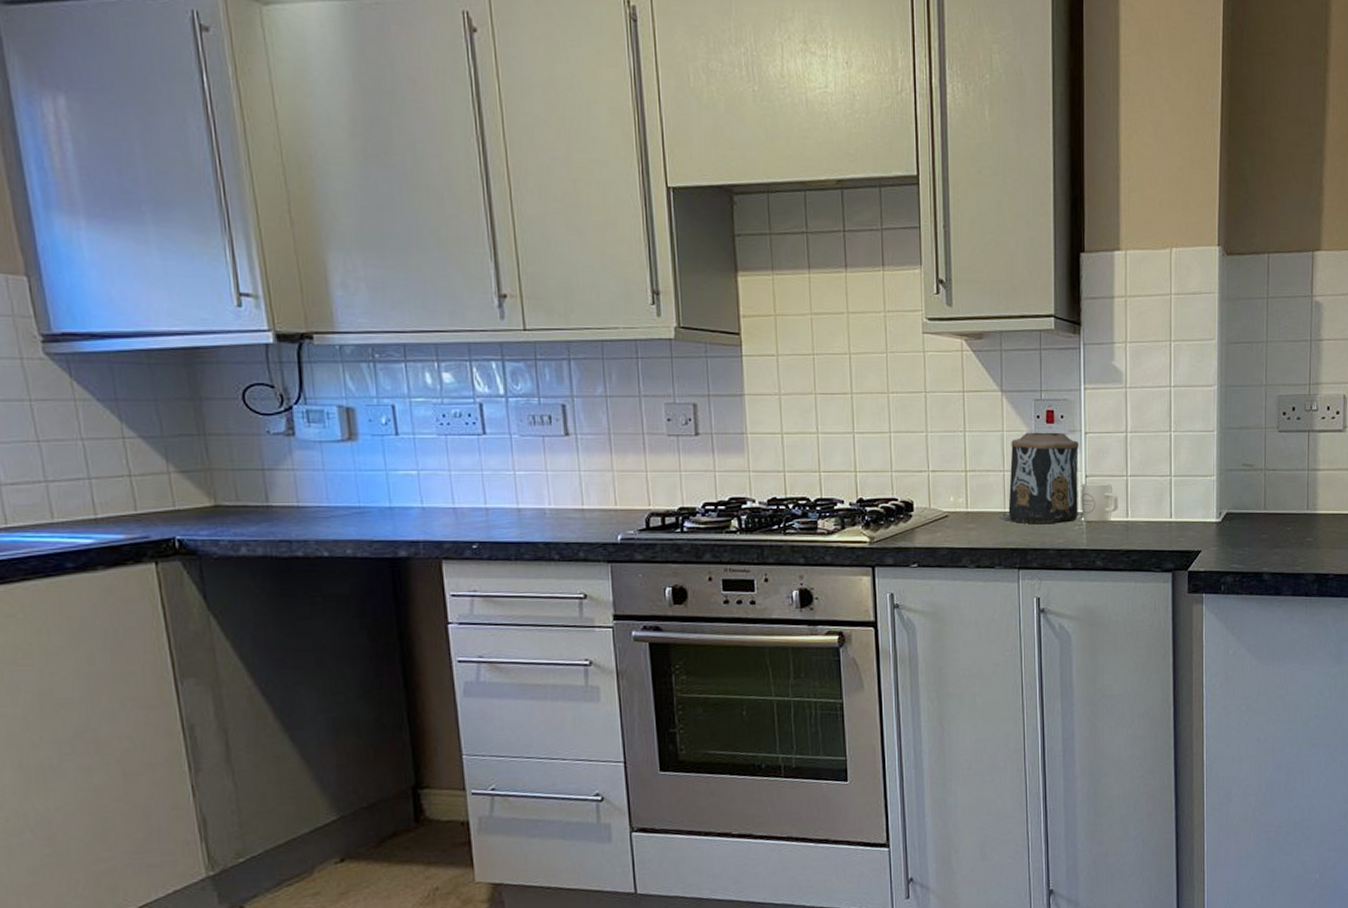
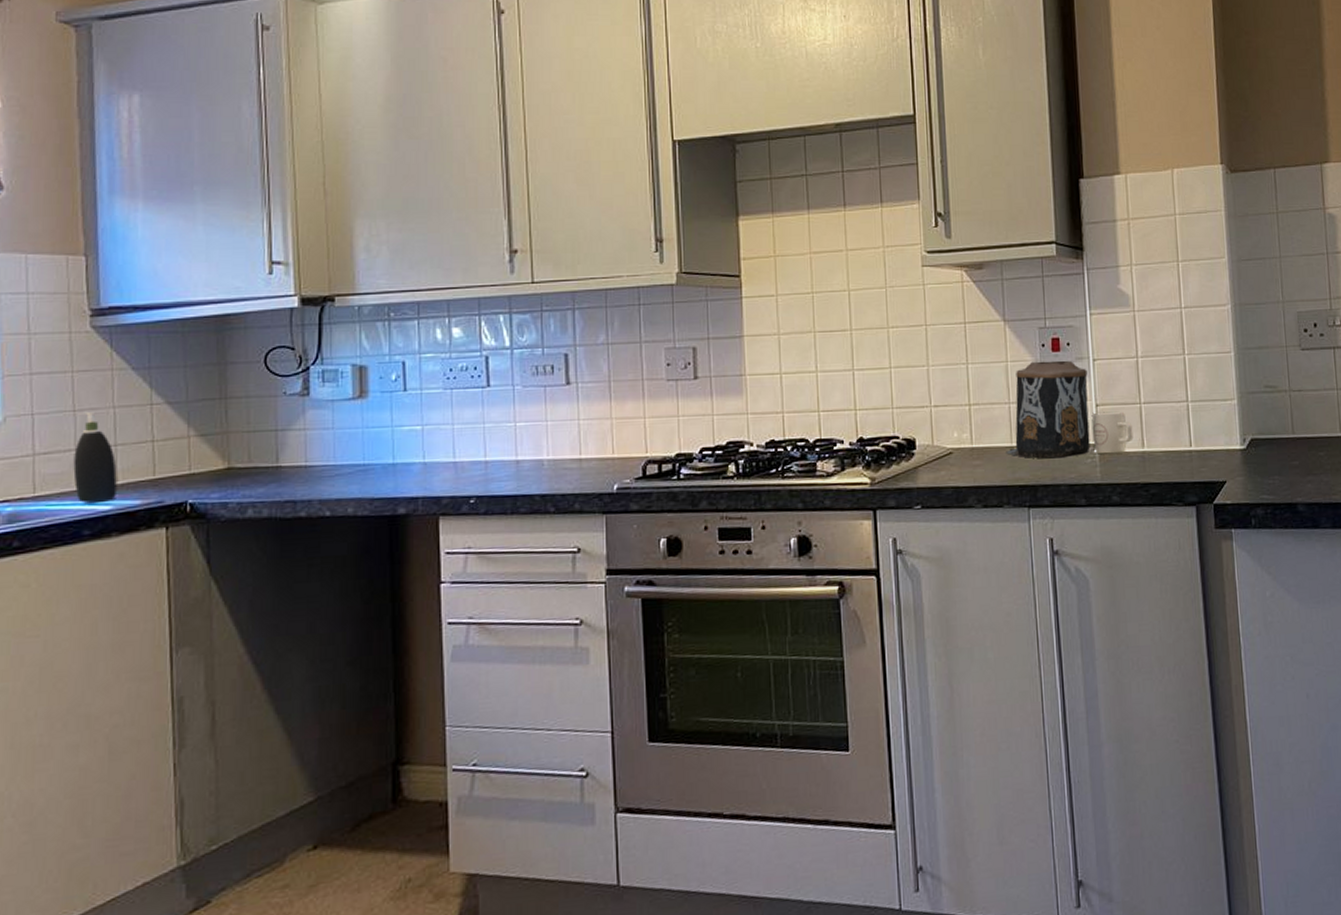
soap dispenser: none [44,442,97,536] -> present [73,411,117,503]

